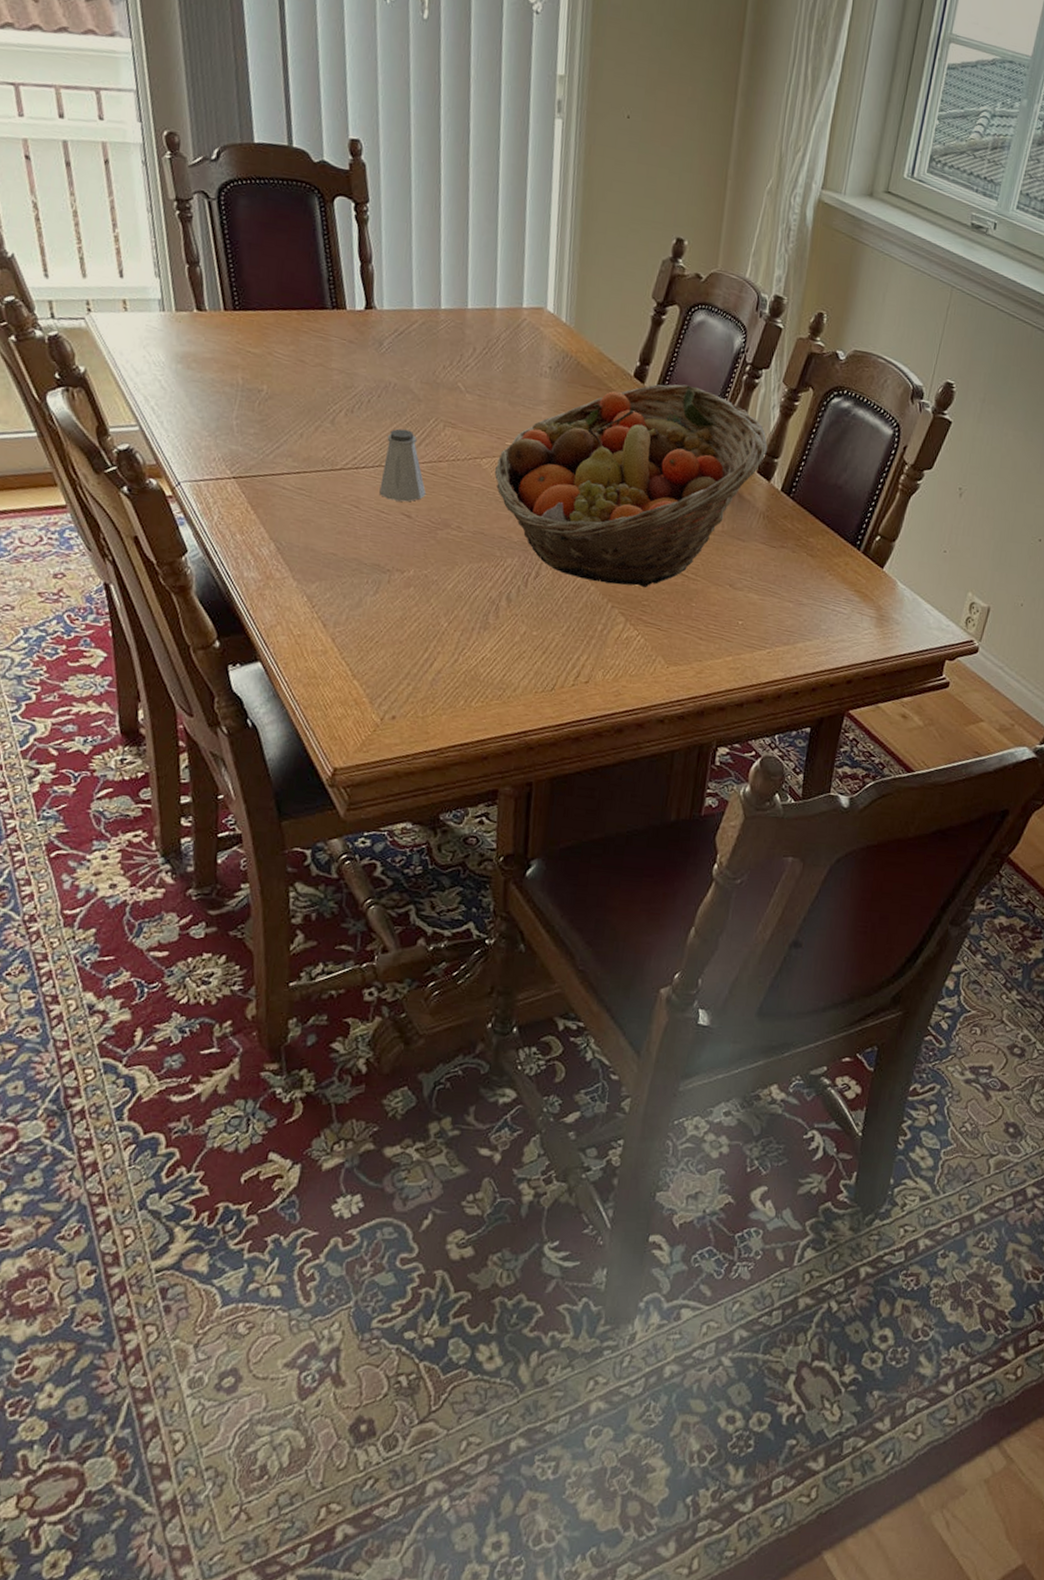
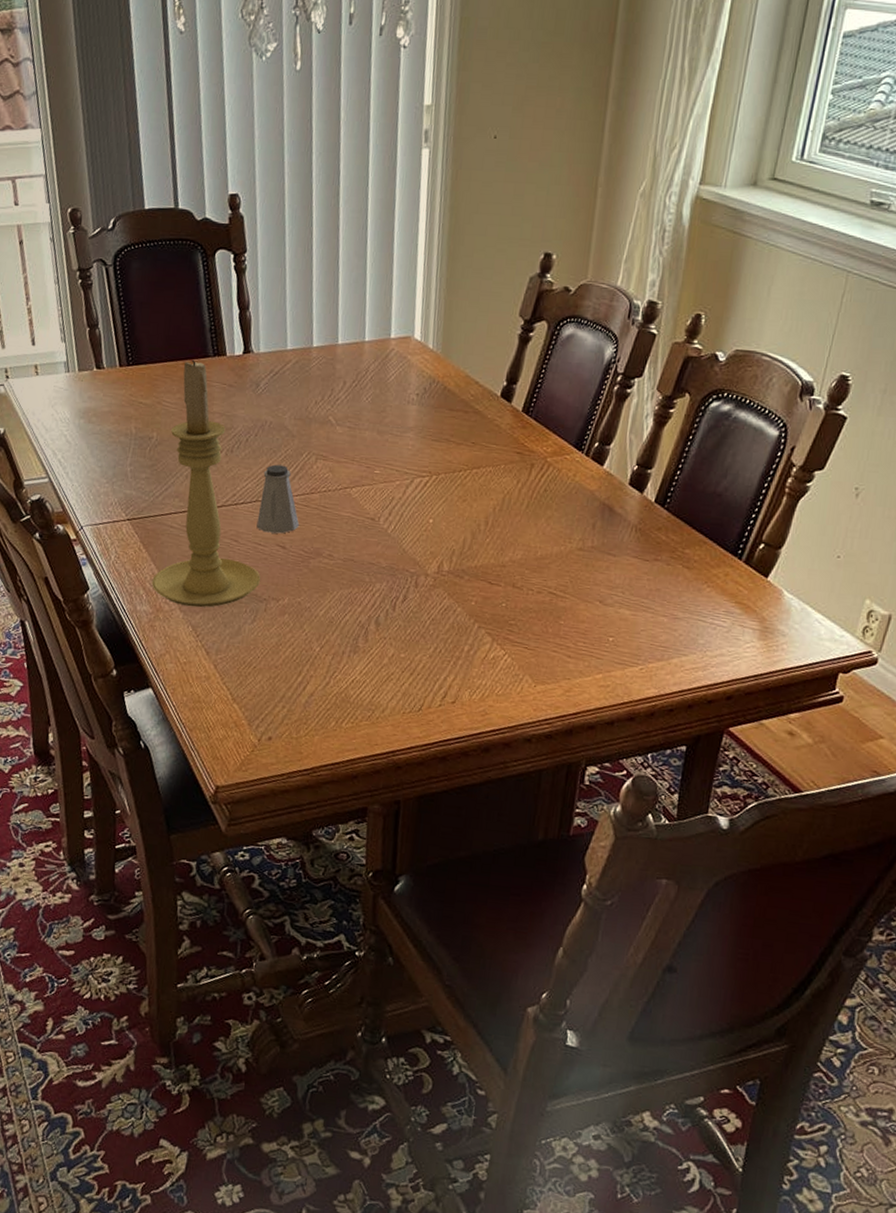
candle holder: none [261,309,383,577] -> present [151,359,260,608]
fruit basket: present [494,384,768,587] -> none [363,400,640,607]

